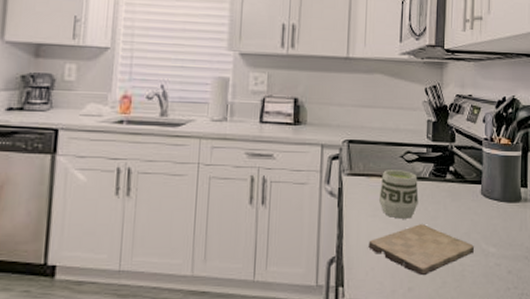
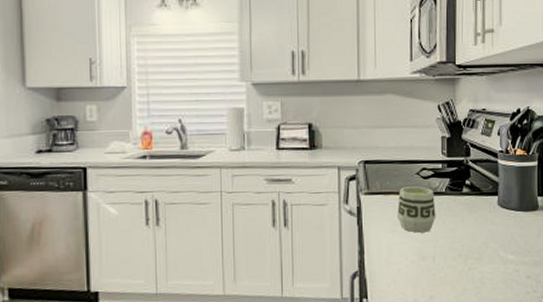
cutting board: present [368,224,474,275] -> none [389,236,492,284]

